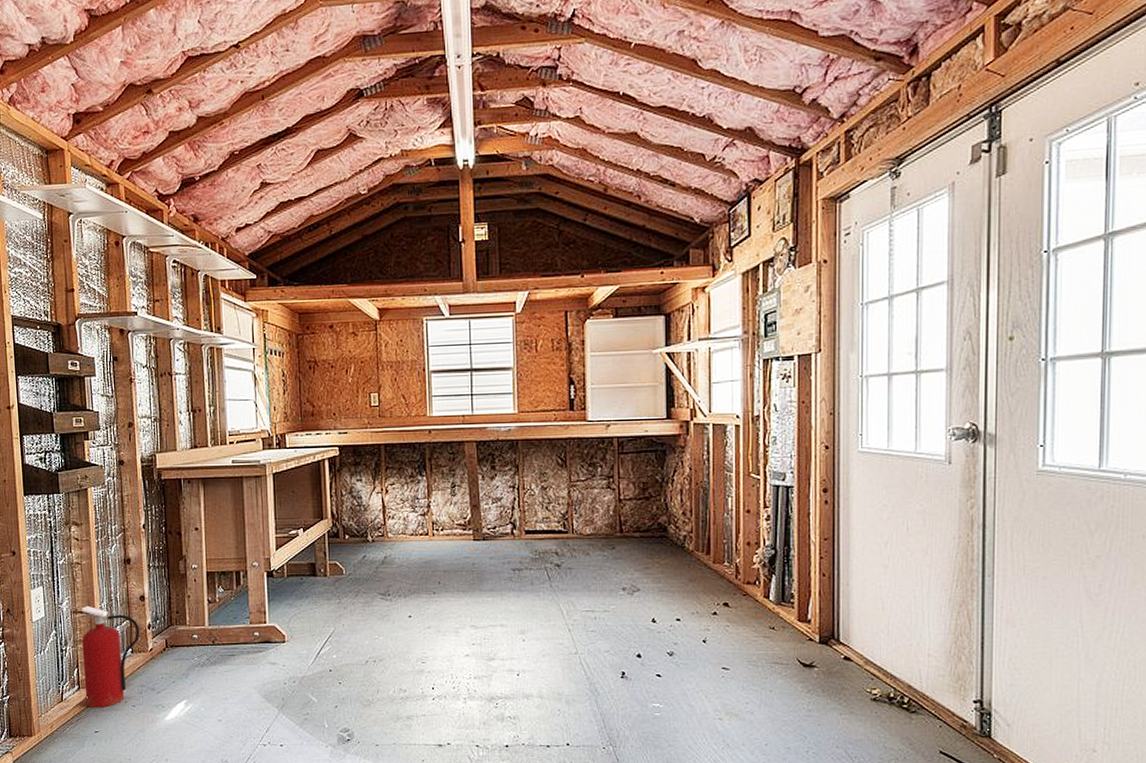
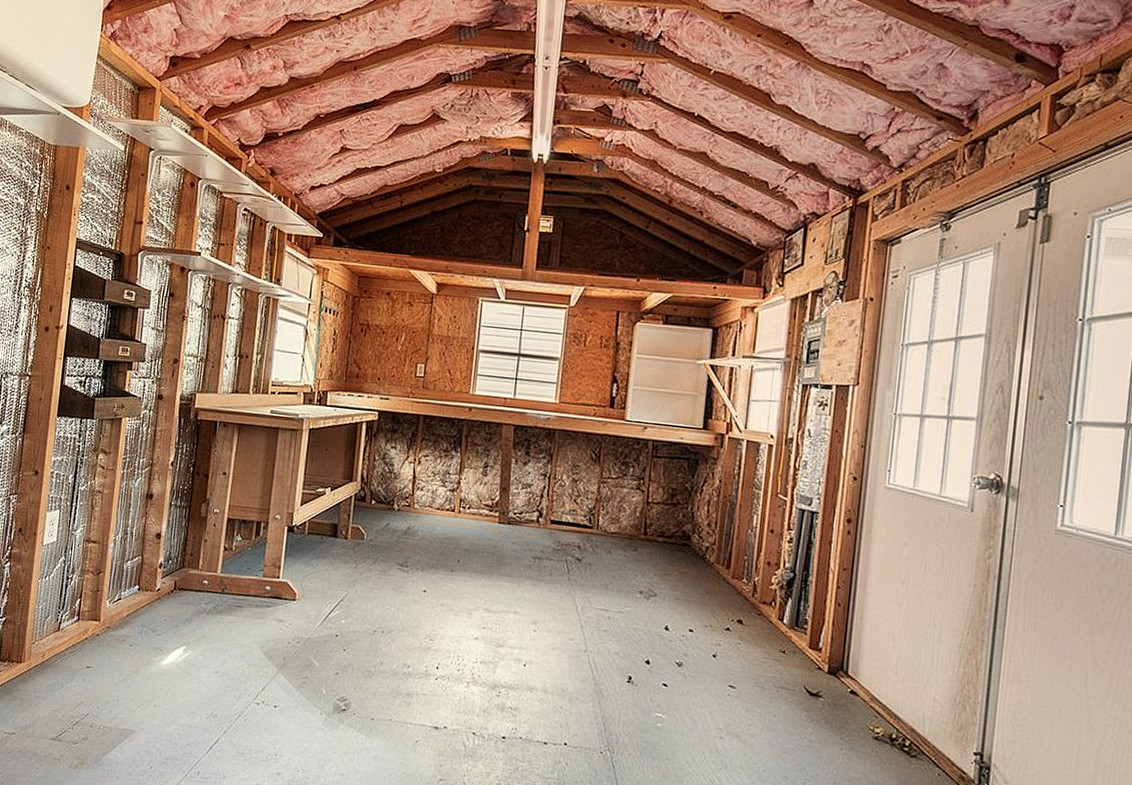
fire extinguisher: present [75,605,140,708] -> none [82,535,150,643]

